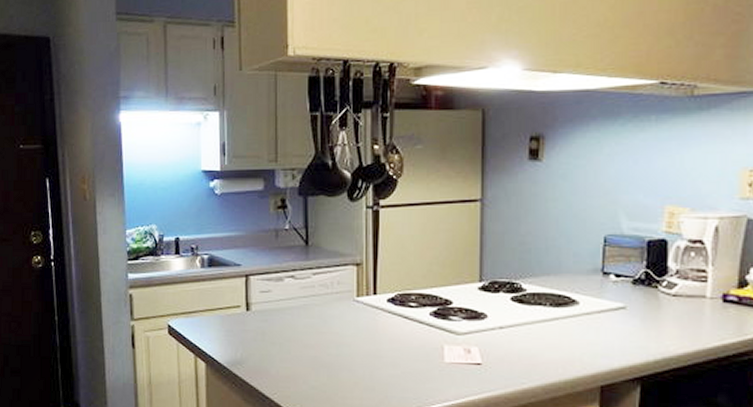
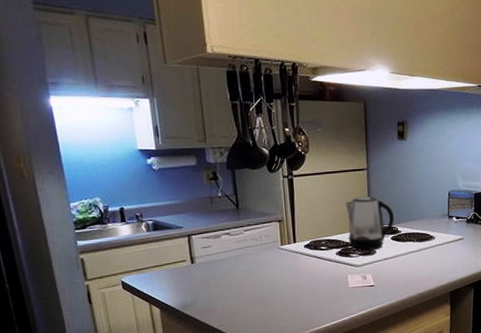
kettle: none [447,236,518,313] -> present [345,195,395,250]

